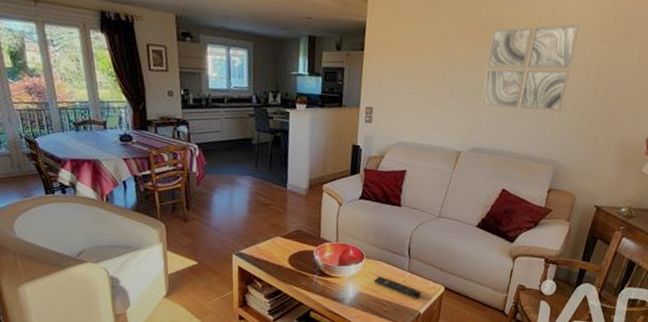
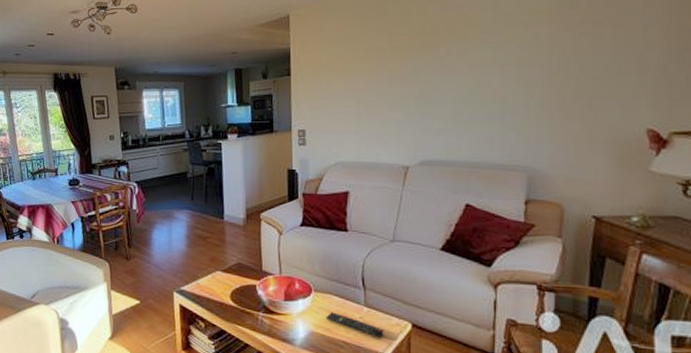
wall art: present [481,24,581,112] -> none [425,16,530,115]

